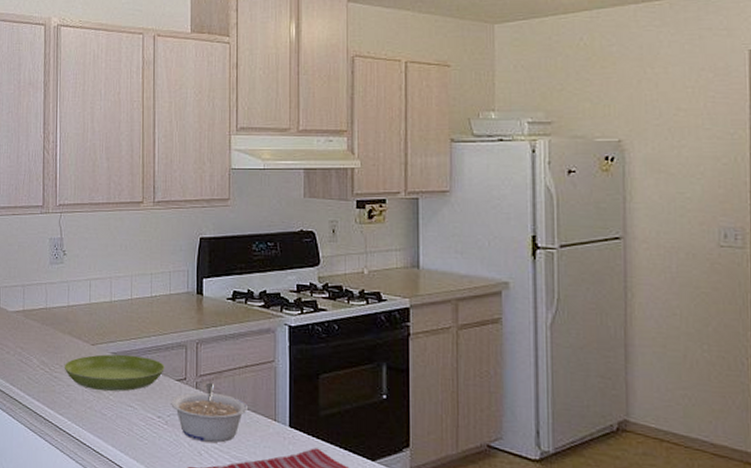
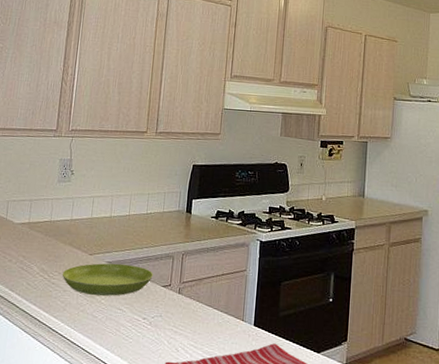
legume: present [171,382,247,443] -> none [156,288,221,340]

